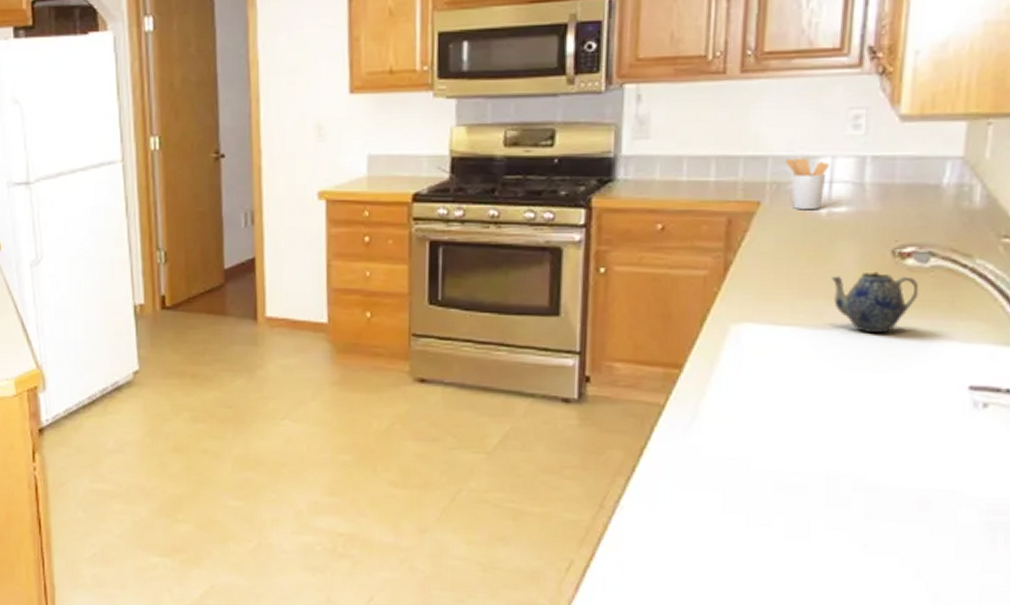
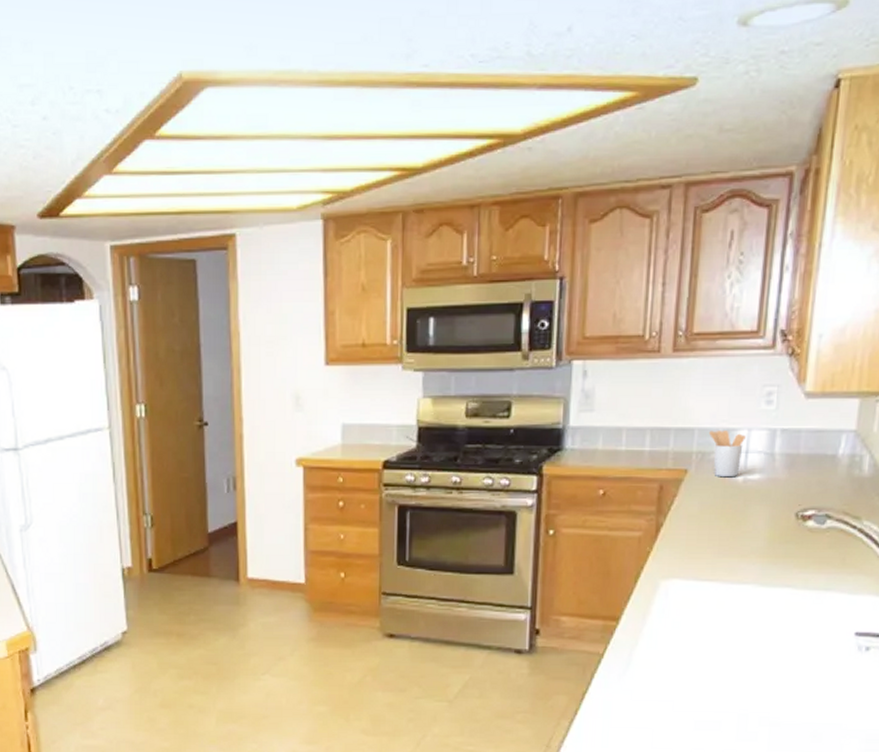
teapot: present [830,271,919,332] -> none [745,532,817,586]

